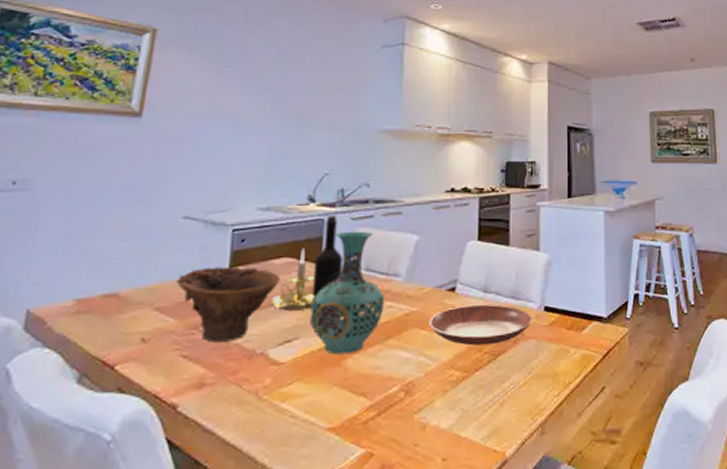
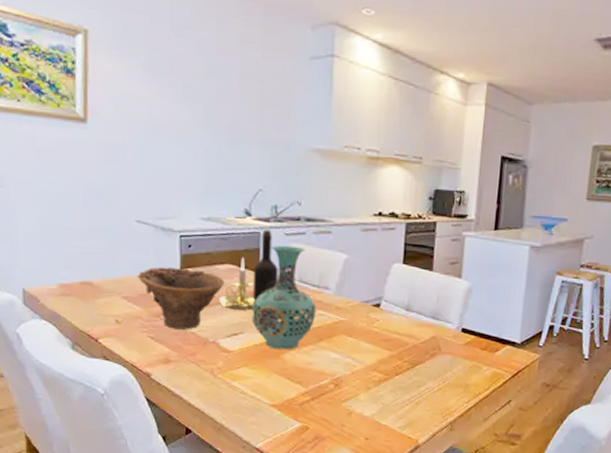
bowl: present [429,304,533,346] -> none [356,320,450,356]

